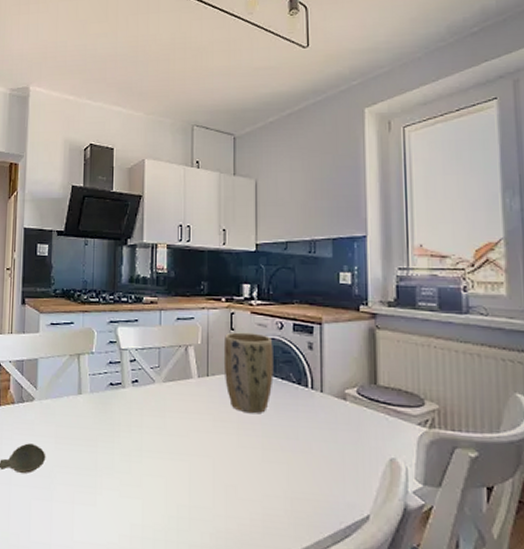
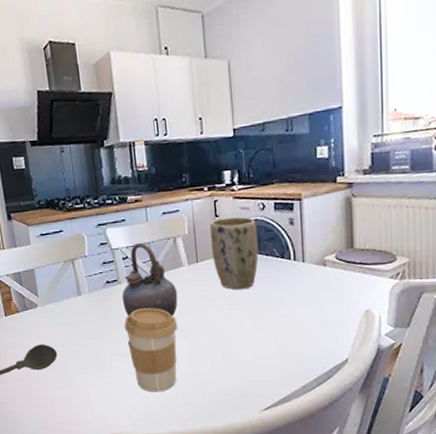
coffee cup: none [122,418,180,523] -> present [124,307,178,392]
teapot: none [123,346,183,432] -> present [122,242,178,316]

